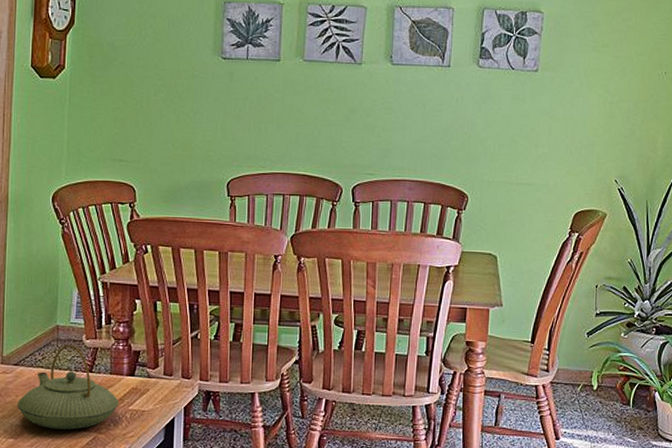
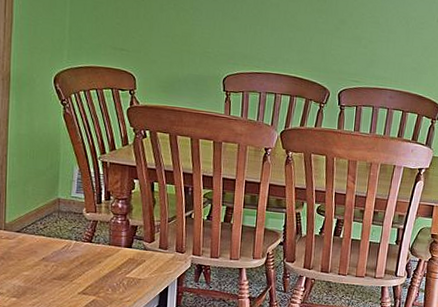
teapot: present [18,345,119,430] -> none [20,216,117,293]

